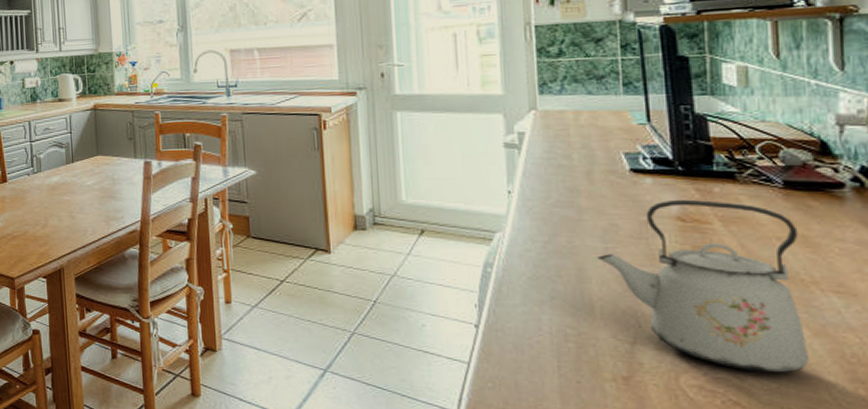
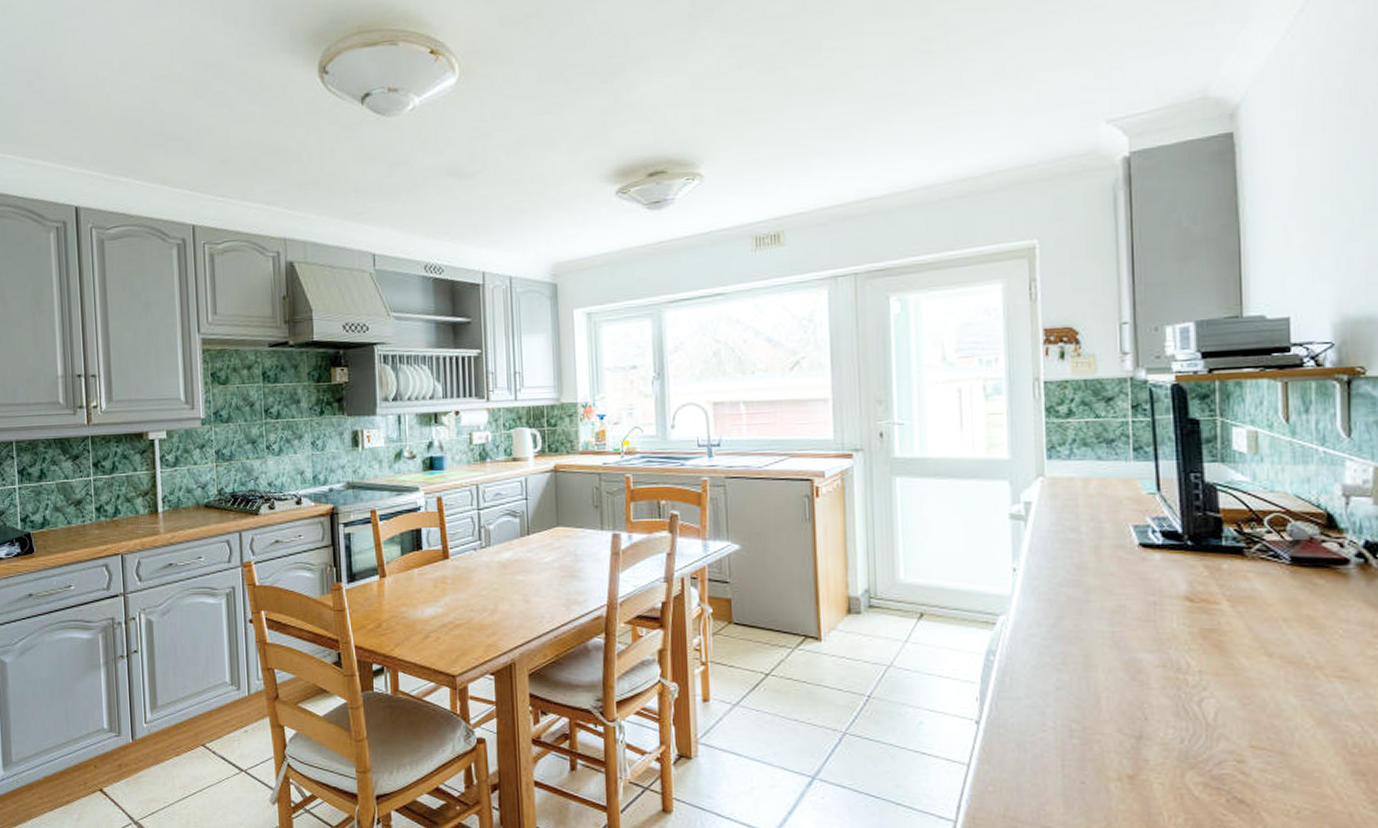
kettle: present [597,199,809,373] -> none [1103,577,1312,767]

